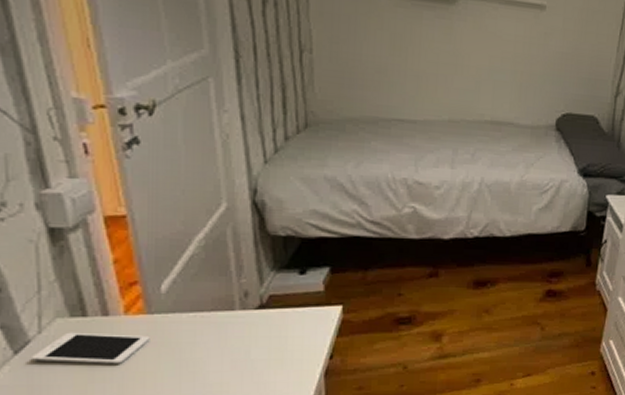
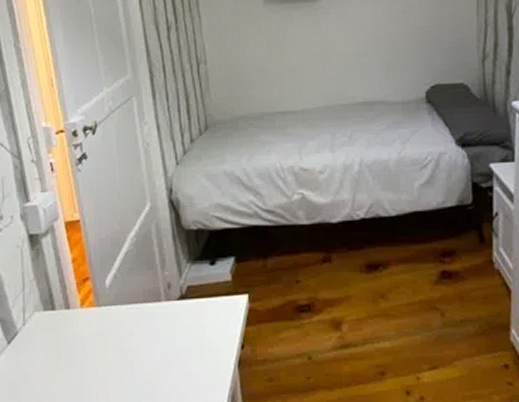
cell phone: present [30,332,150,364] -> none [18,324,99,353]

